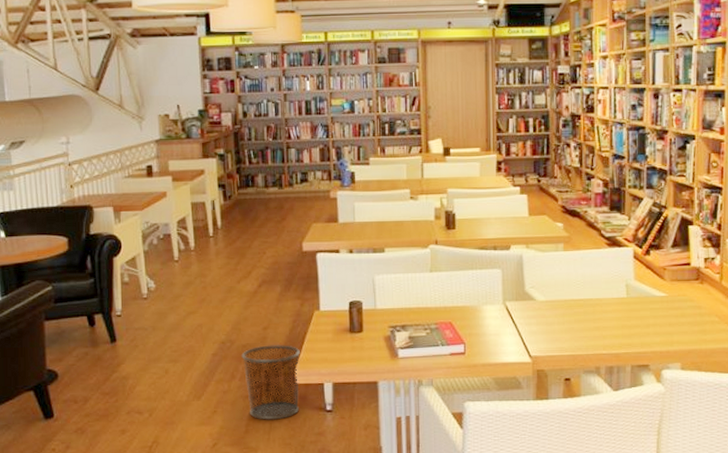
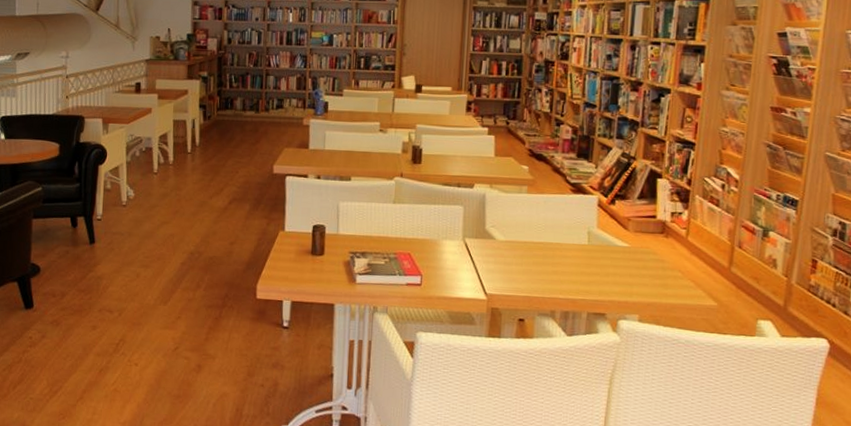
waste bin: present [241,345,300,420] -> none [208,259,263,331]

